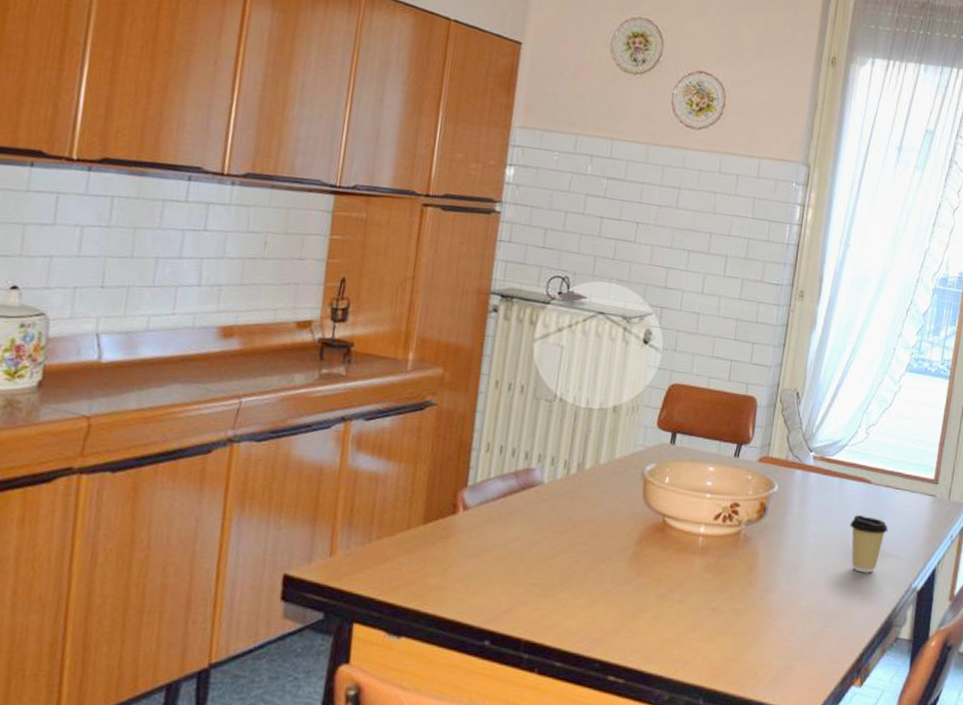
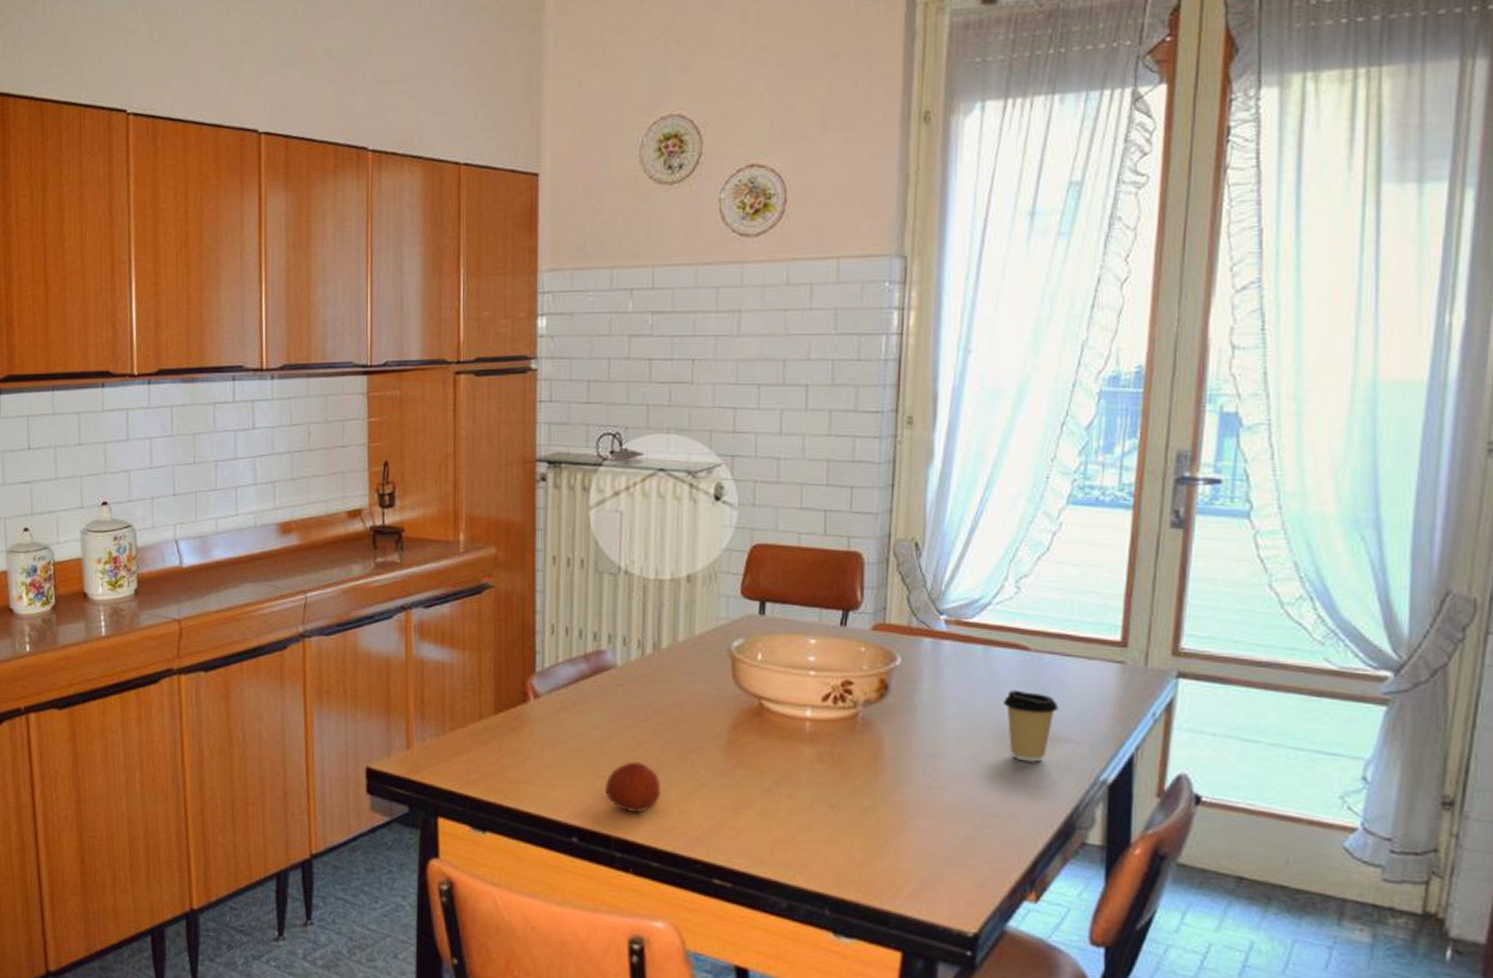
fruit: none [520,570,572,617] -> present [605,761,661,812]

